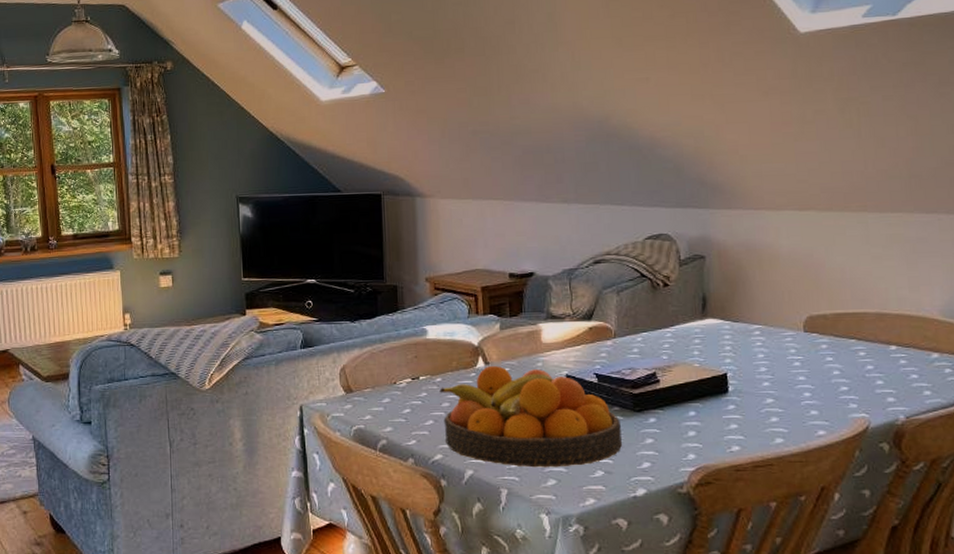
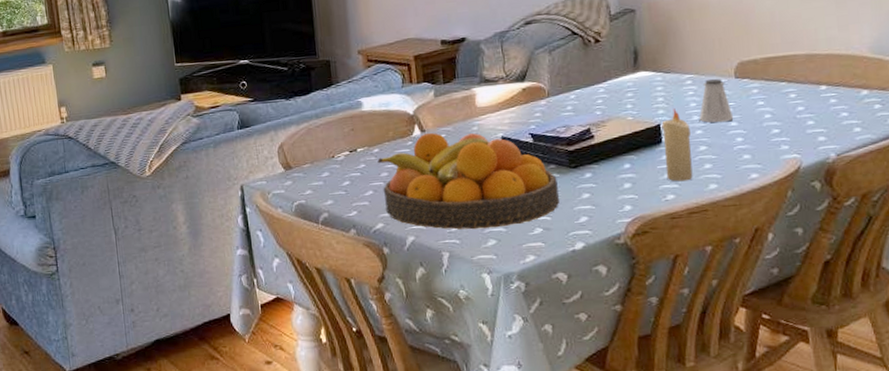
candle: none [728,358,759,433] -> present [661,108,693,182]
saltshaker: none [766,331,802,376] -> present [699,78,734,123]

